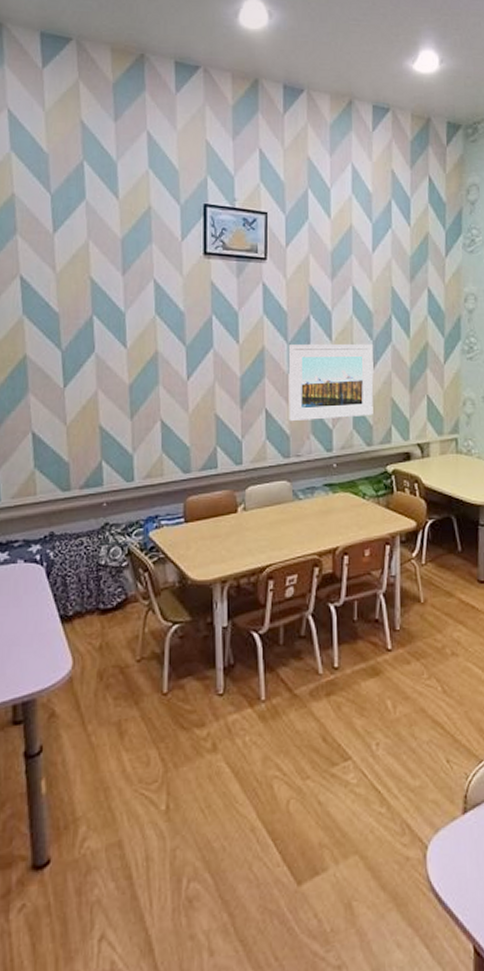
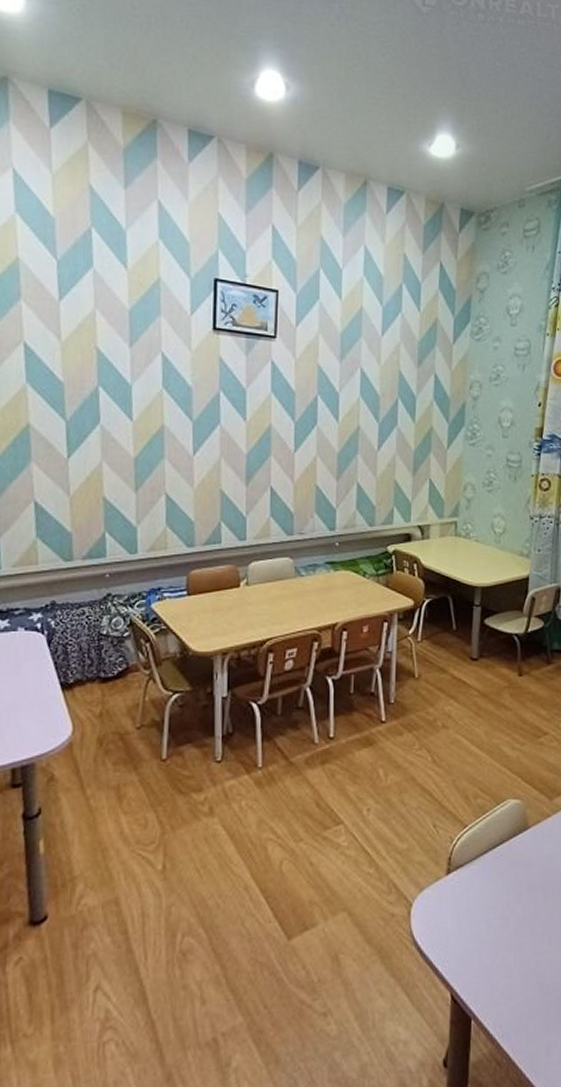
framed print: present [288,344,374,422] -> none [293,424,379,500]

